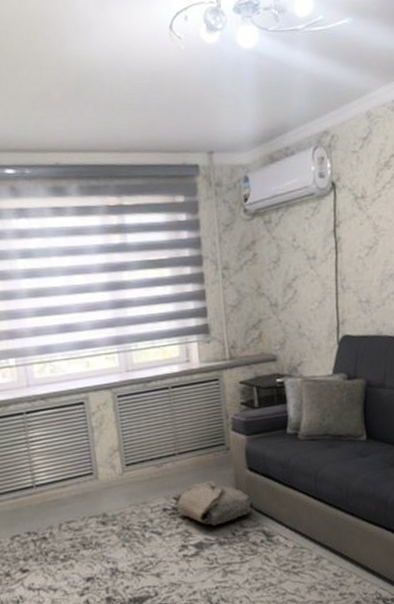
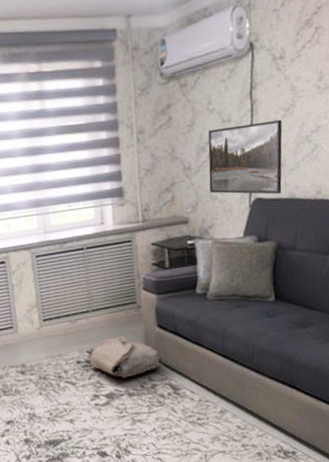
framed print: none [294,257,369,332] -> present [208,119,283,195]

